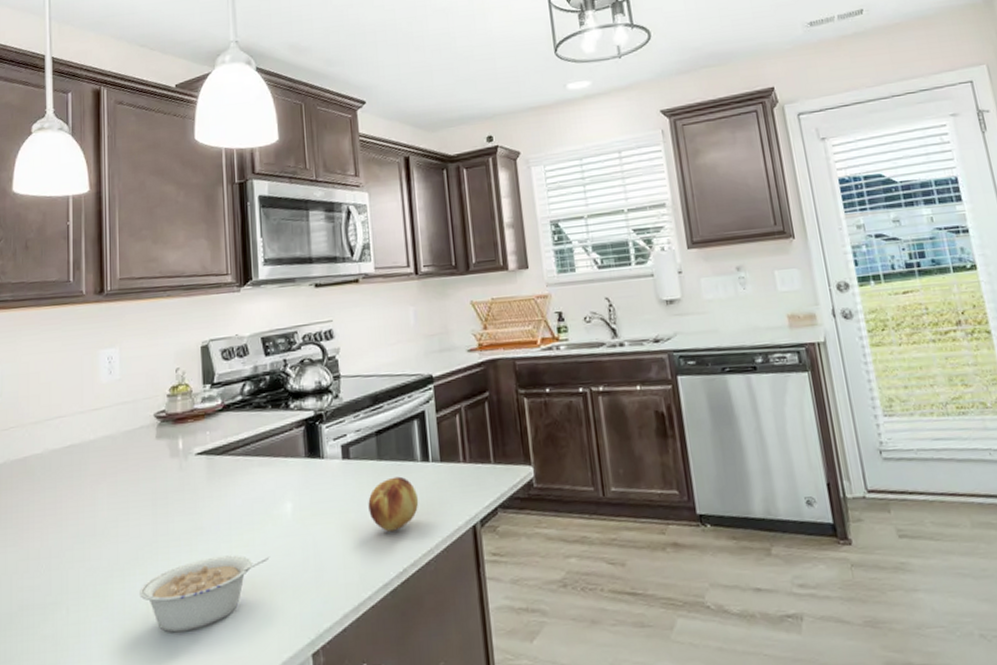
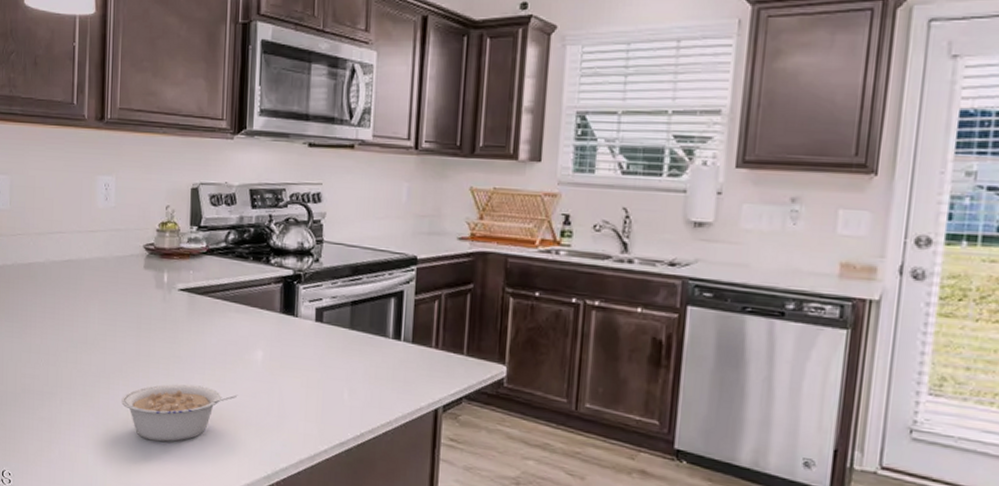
fruit: present [368,476,419,532] -> none [335,348,385,398]

